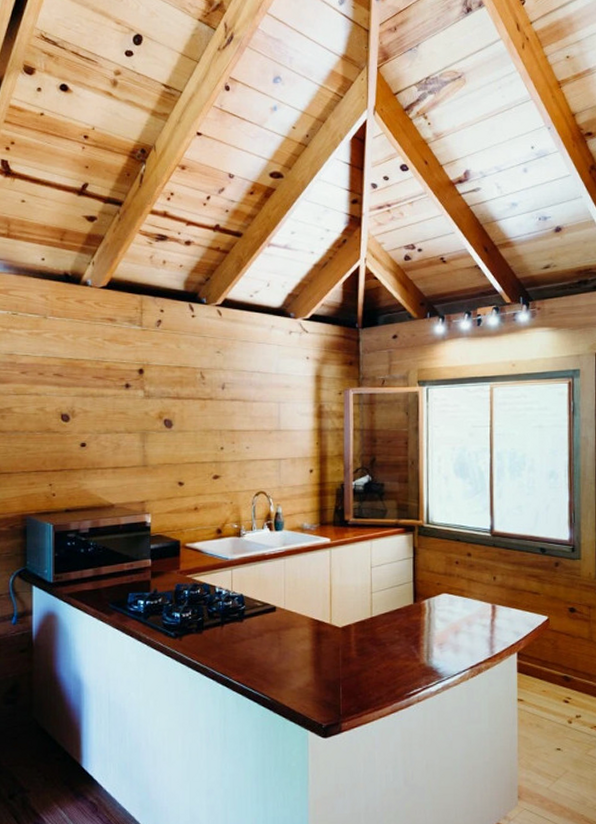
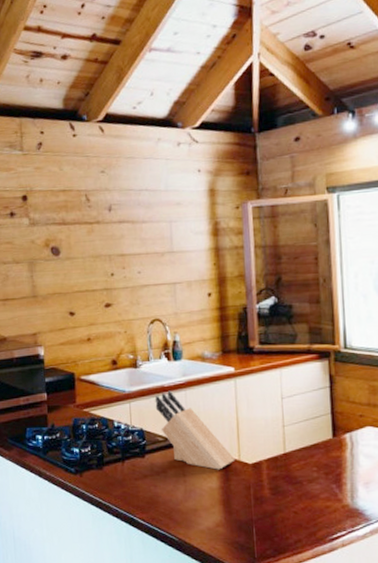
knife block: none [255,558,327,633] -> present [155,390,235,470]

